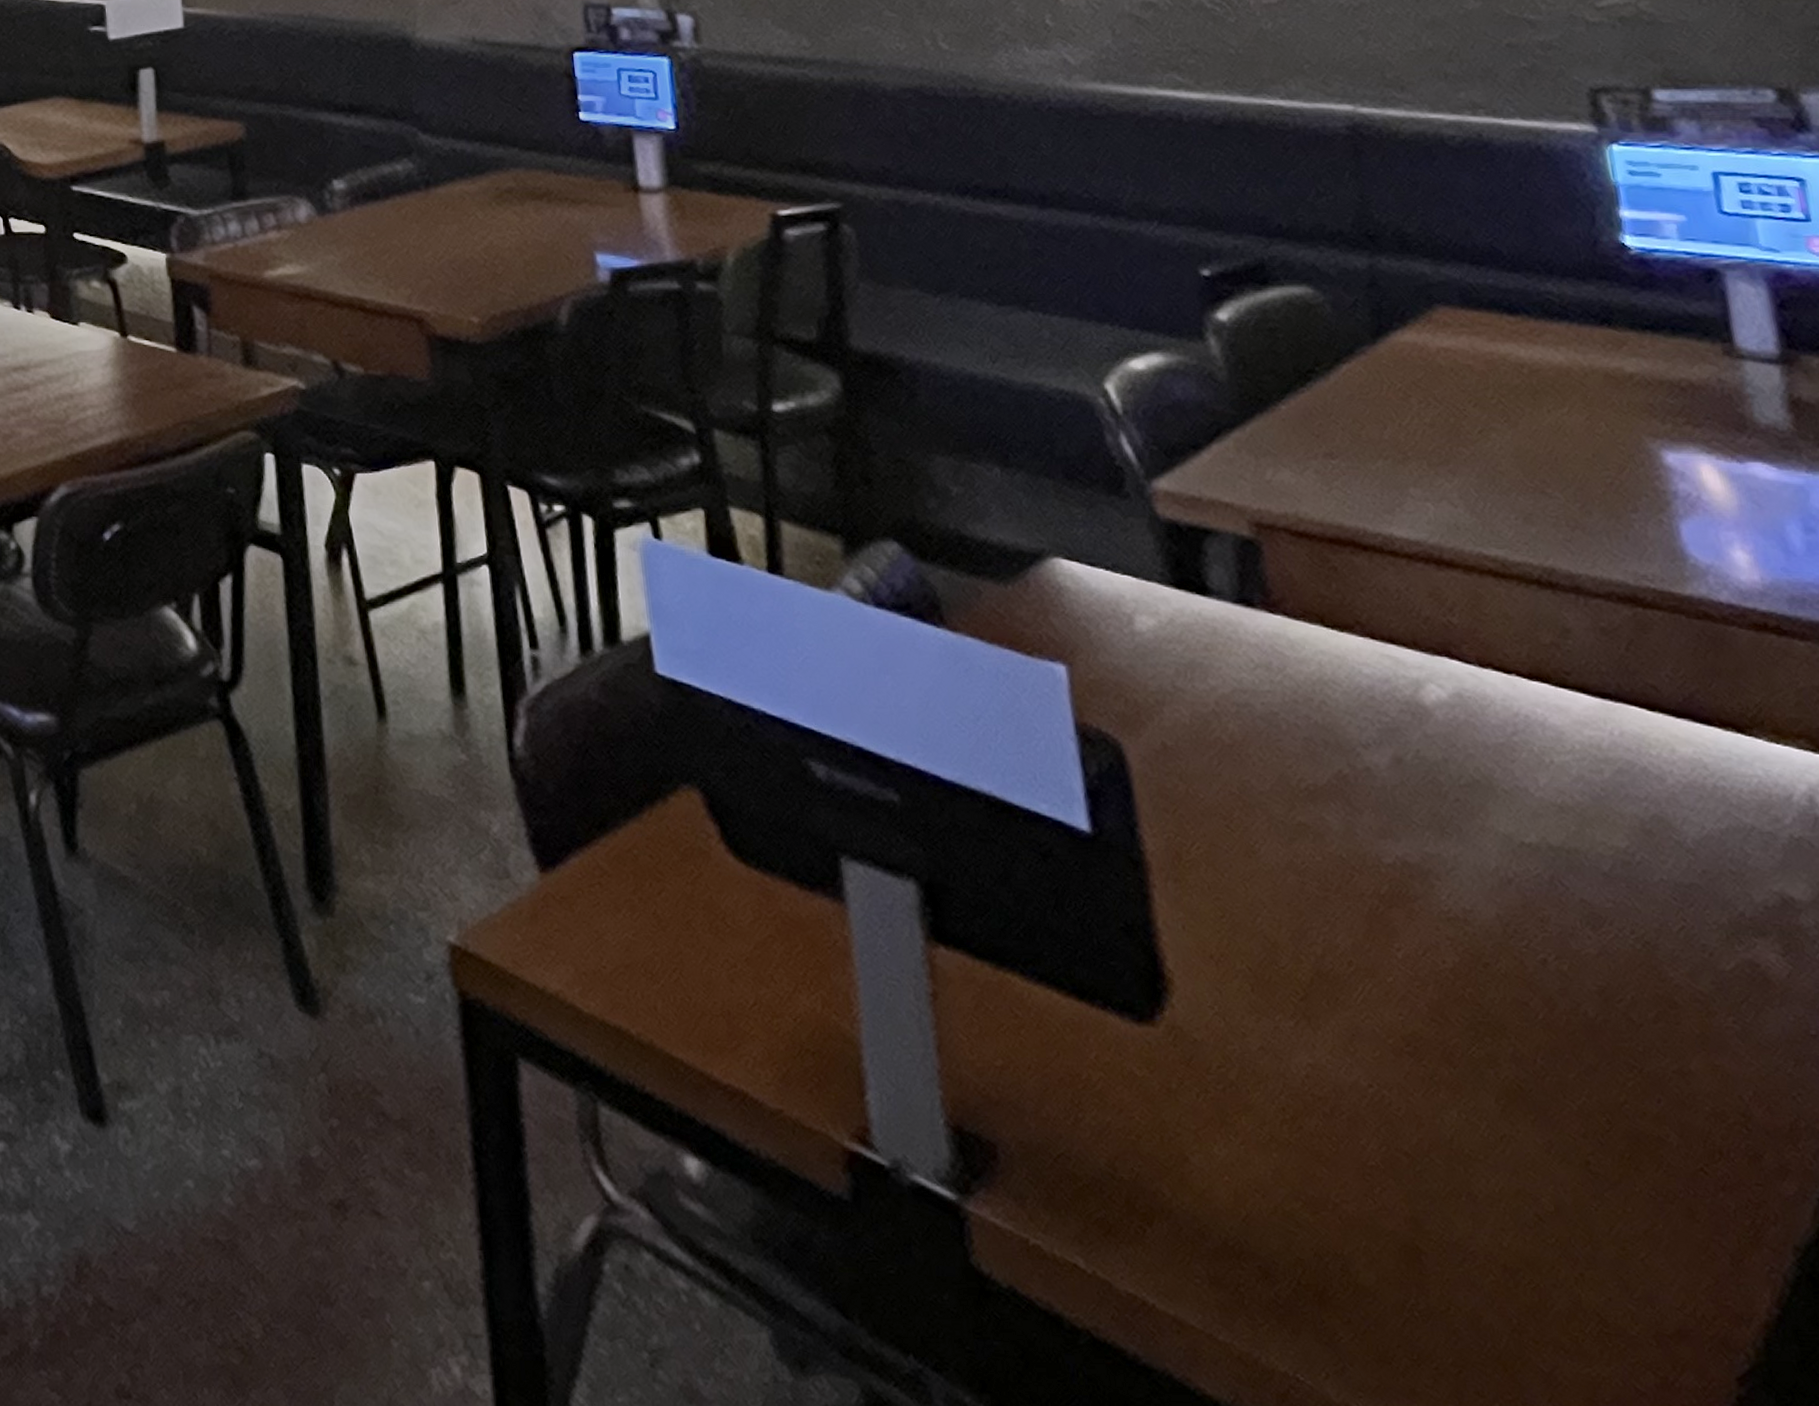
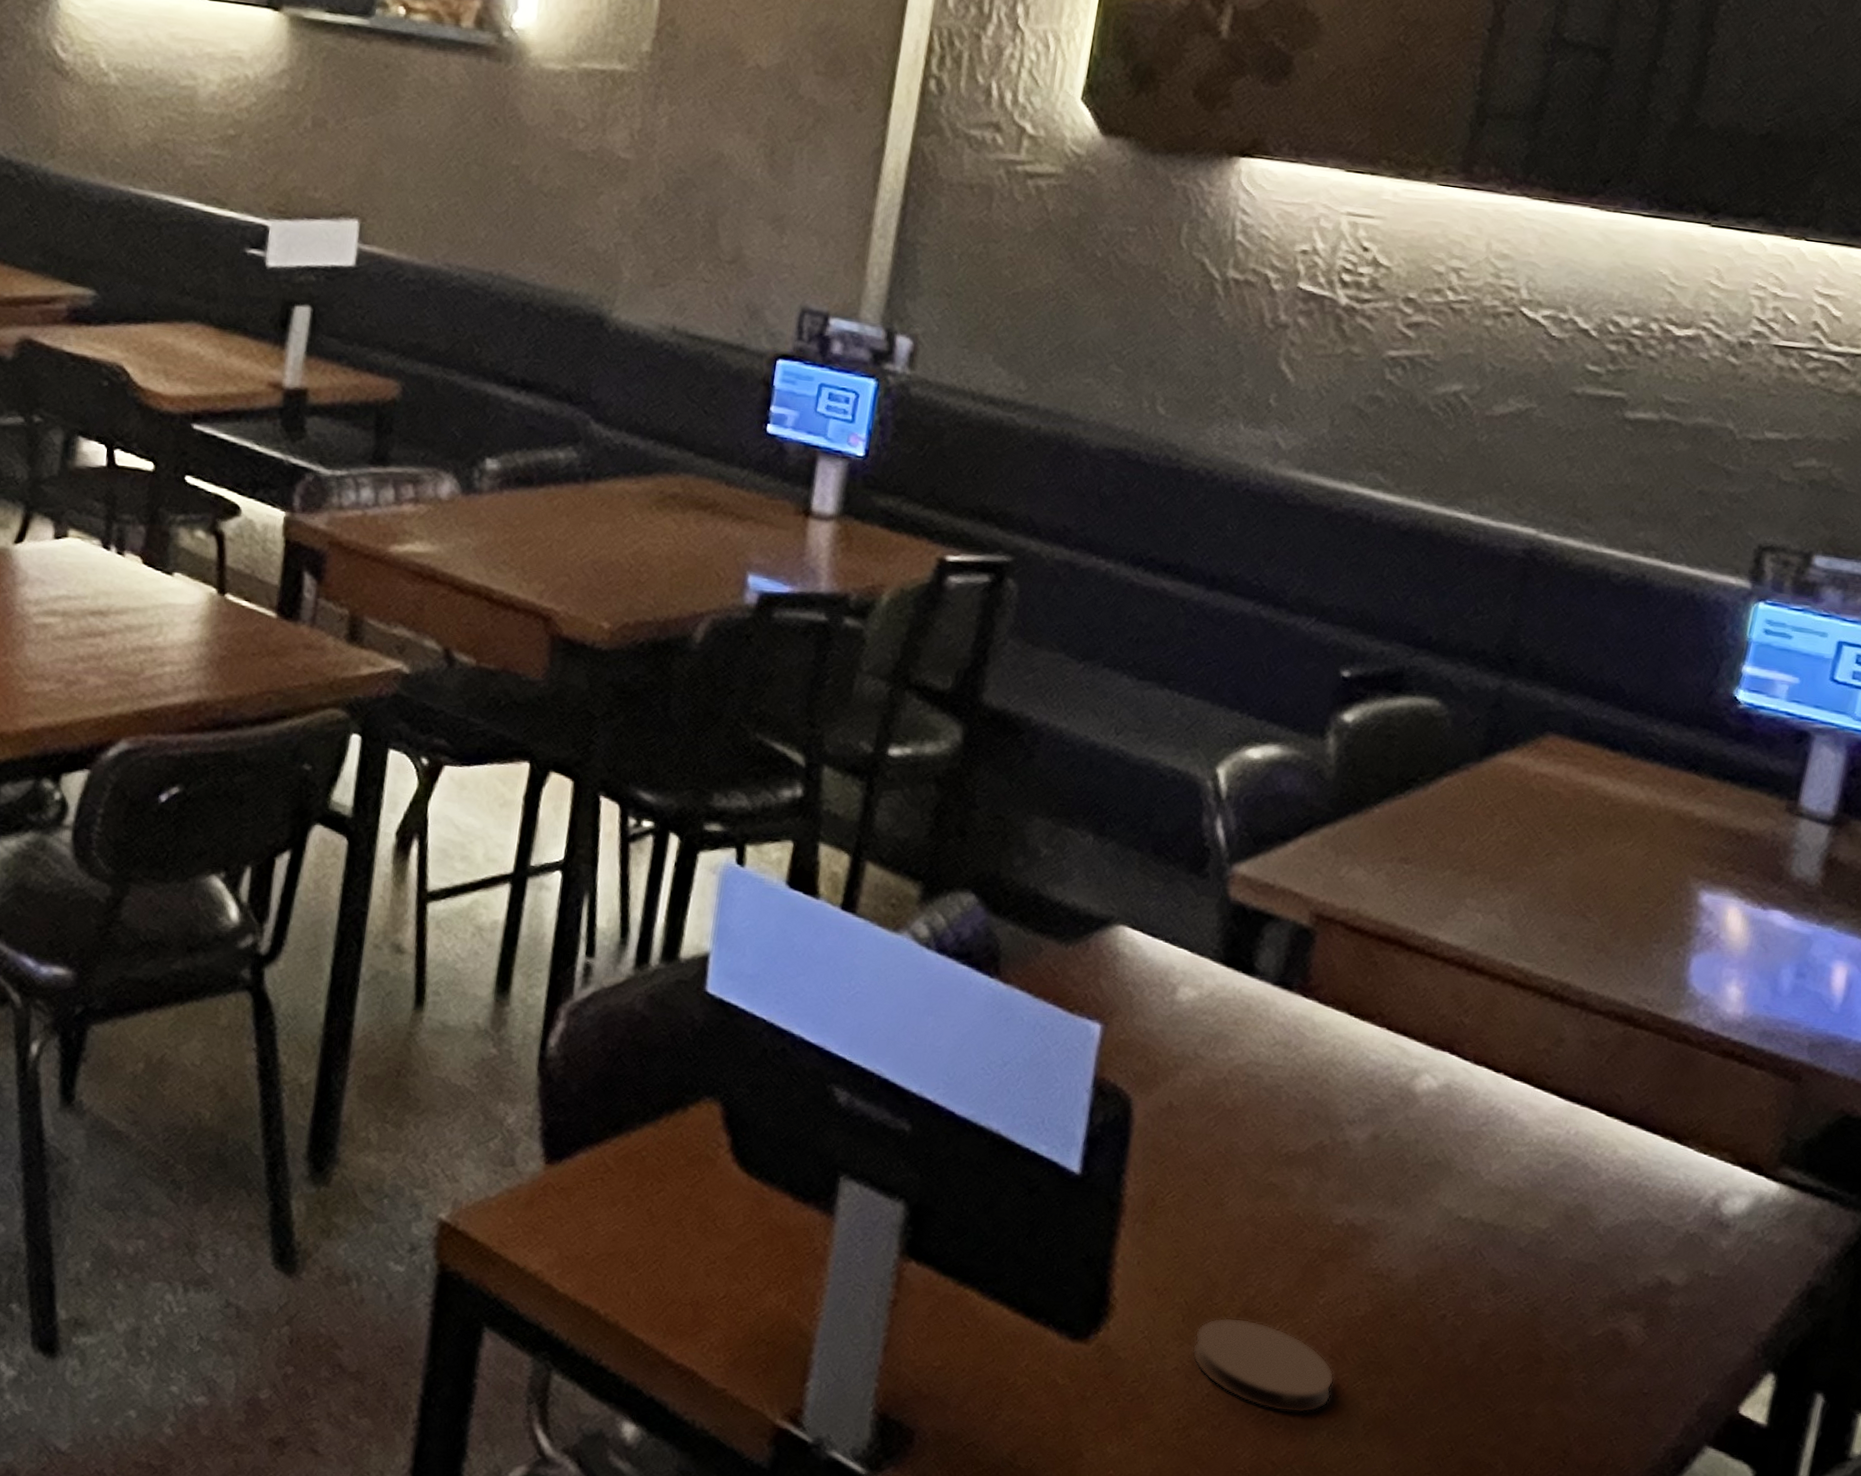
coaster: none [1270,982,1448,1091] -> present [1191,1317,1335,1414]

